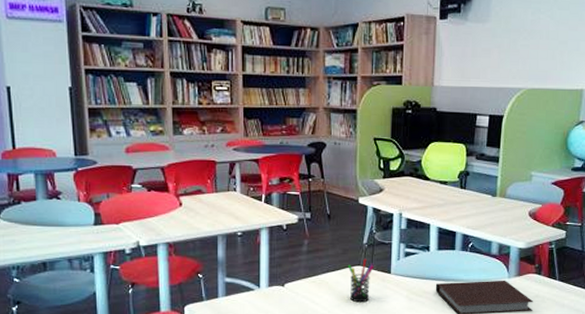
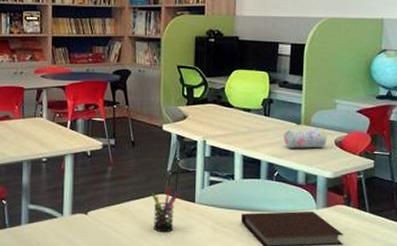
pencil case: none [479,200,522,220] -> present [284,128,327,148]

